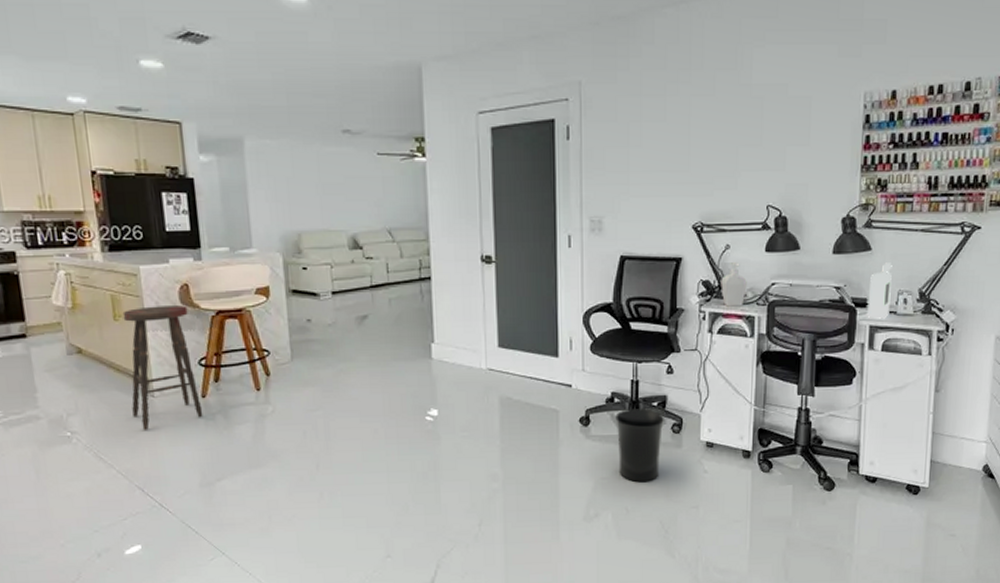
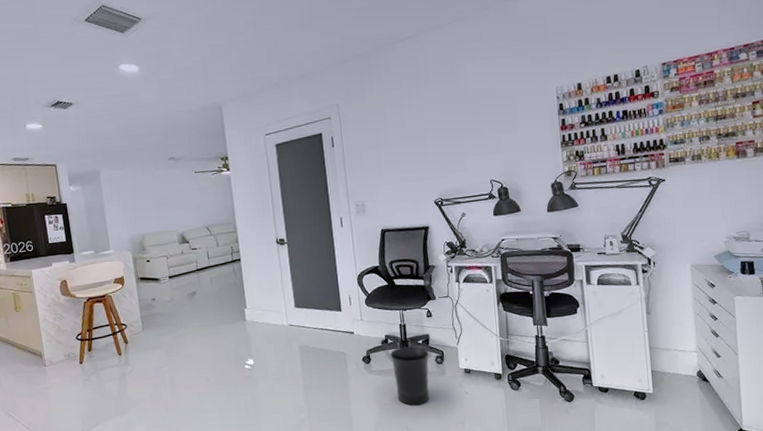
bar stool: present [122,305,203,430] -> none [21,296,82,392]
soap bottle: present [721,262,747,308] -> none [461,226,482,262]
tissue box: present [867,262,892,319] -> none [580,214,600,260]

